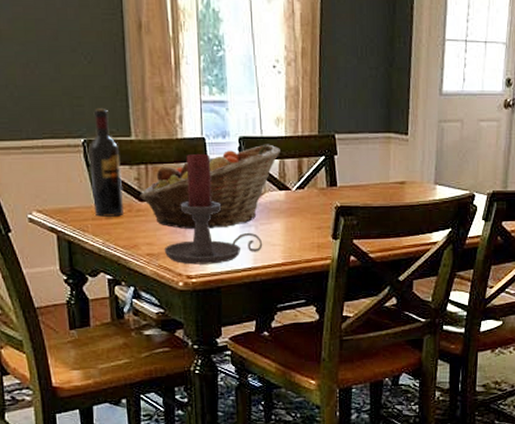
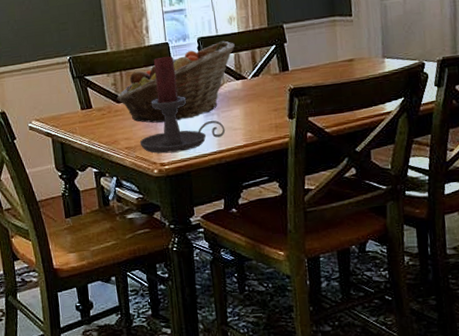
wine bottle: present [88,109,124,217] -> none [73,29,104,120]

